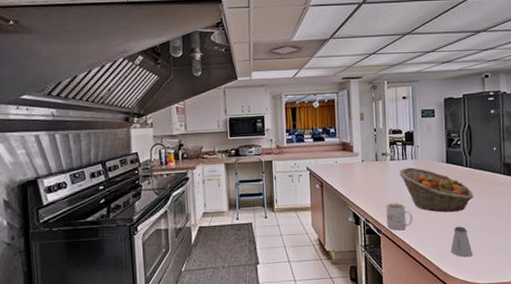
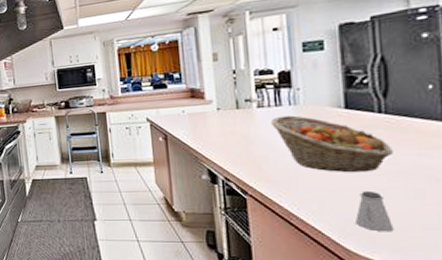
mug: present [386,203,413,231] -> none [253,159,294,193]

